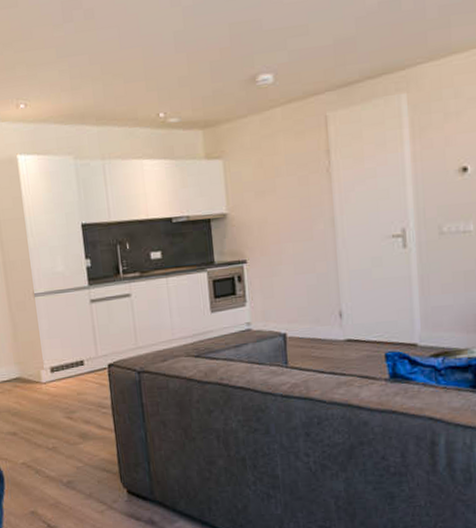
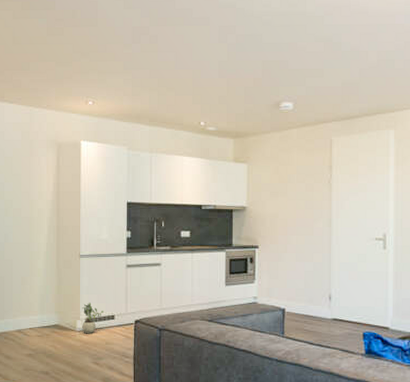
potted plant: none [45,348,70,386] -> present [82,302,103,334]

